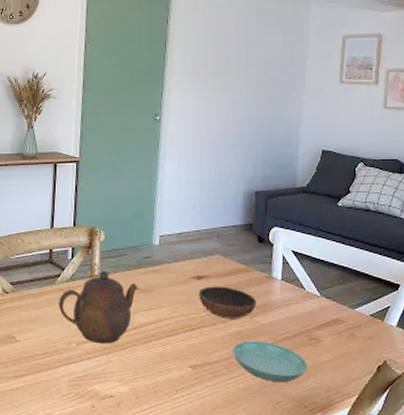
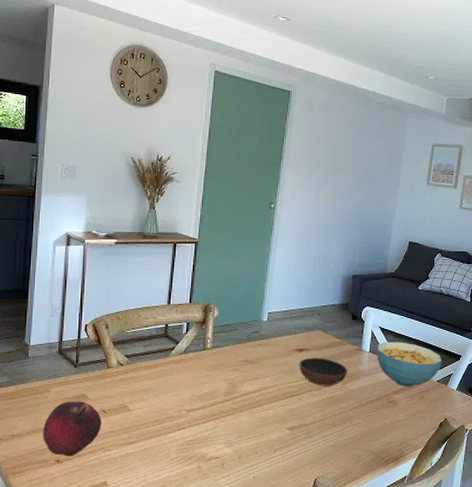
teapot: present [59,270,139,344] -> none [172,344,247,411]
saucer: present [233,340,307,383] -> none [325,404,385,440]
cereal bowl: none [291,268,376,322] -> present [377,341,443,387]

